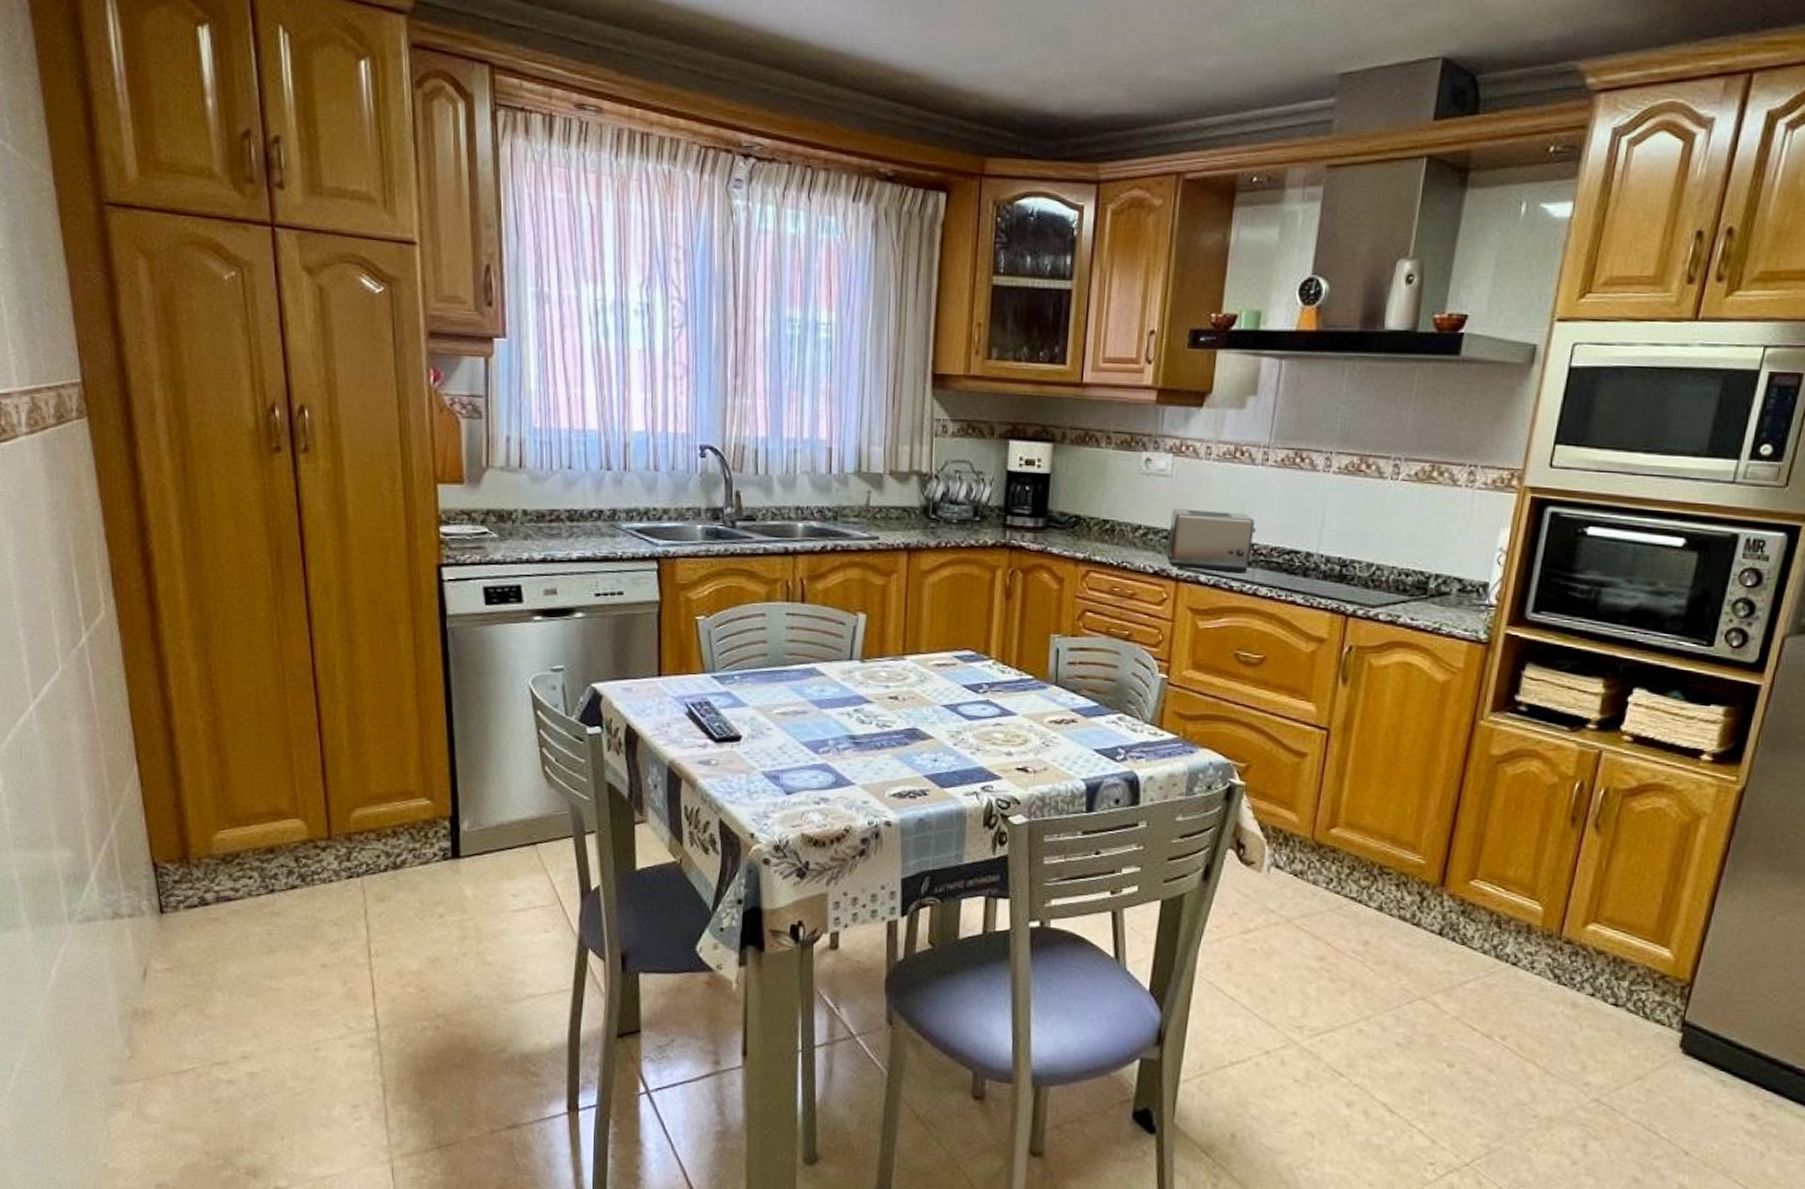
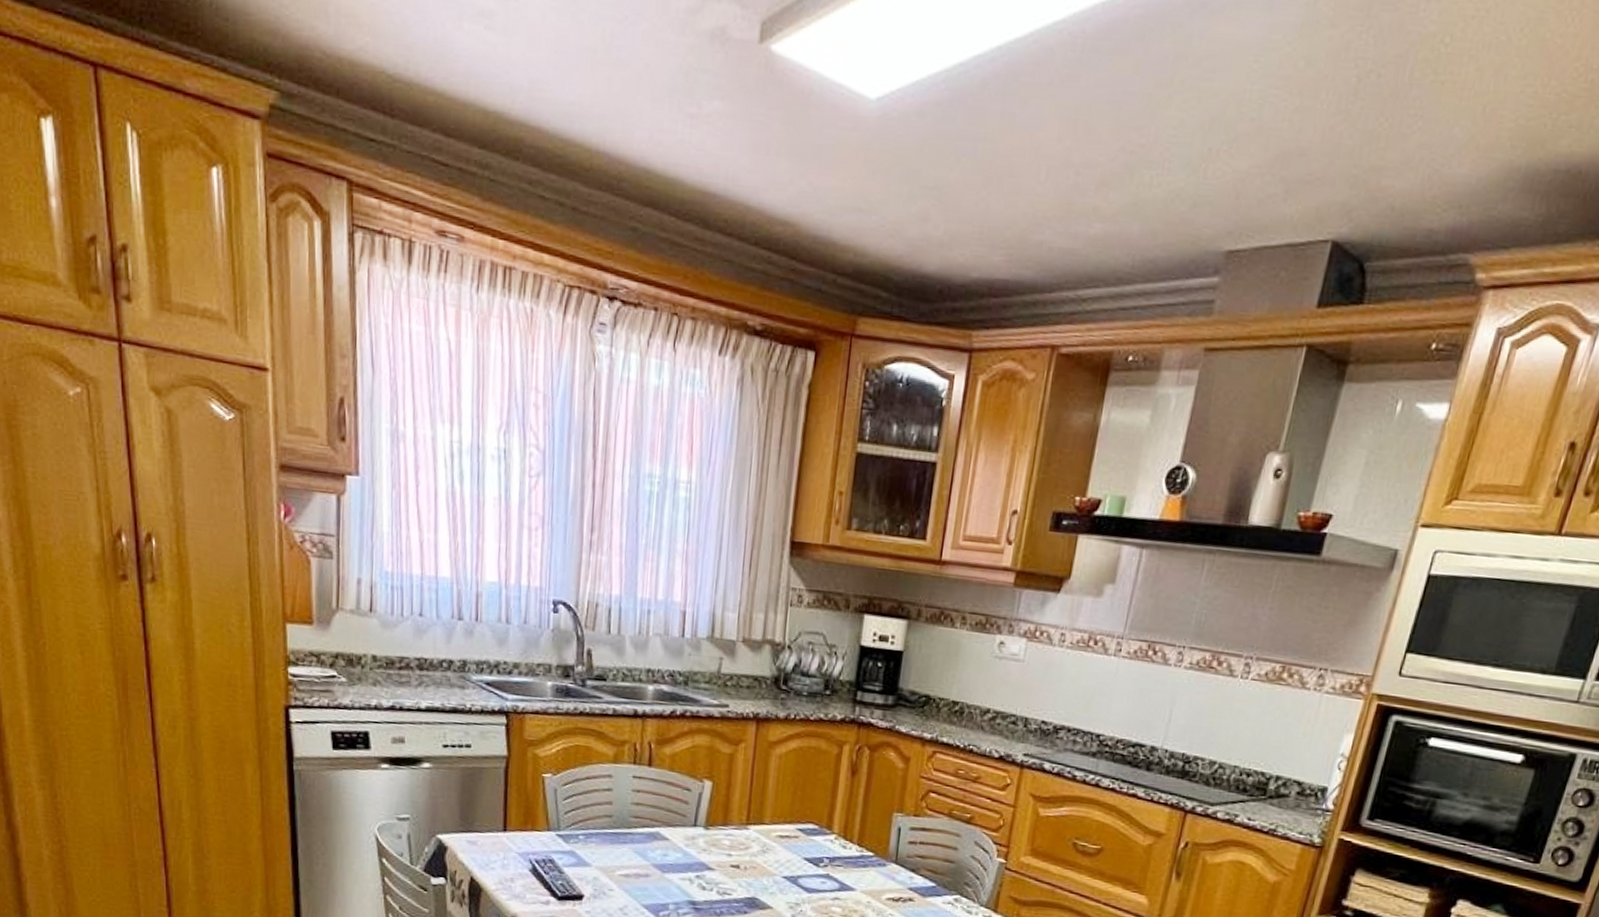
toaster: present [1167,508,1257,574] -> none [1013,694,1104,764]

